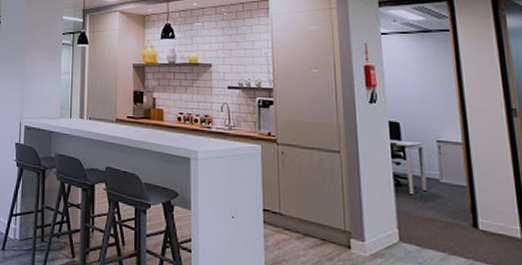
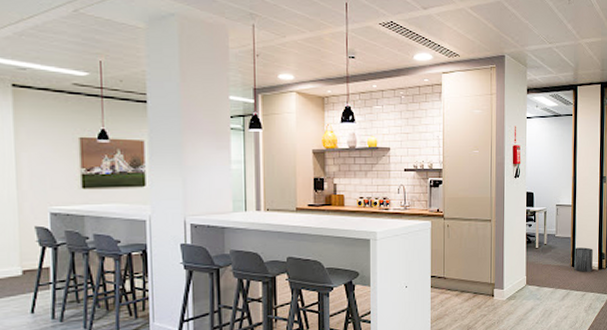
trash can: none [475,201,511,240] -> present [574,247,593,272]

